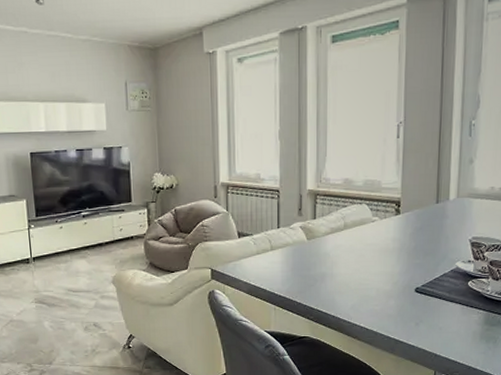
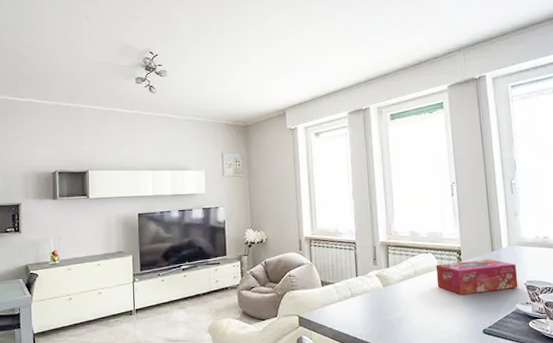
tissue box: none [369,212,463,251] -> present [436,259,518,295]

